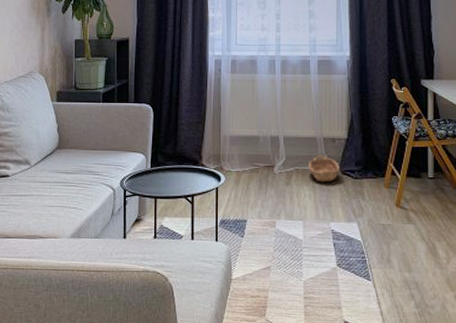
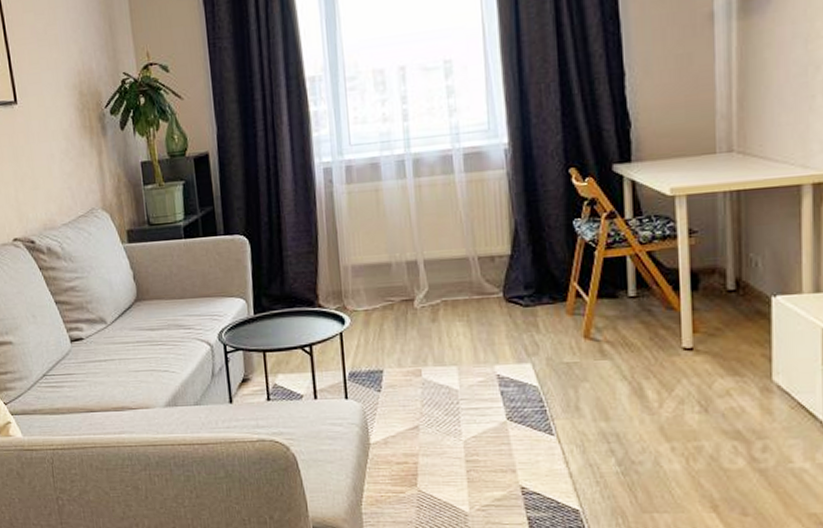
basket: present [308,156,340,182] -> none [460,280,503,315]

